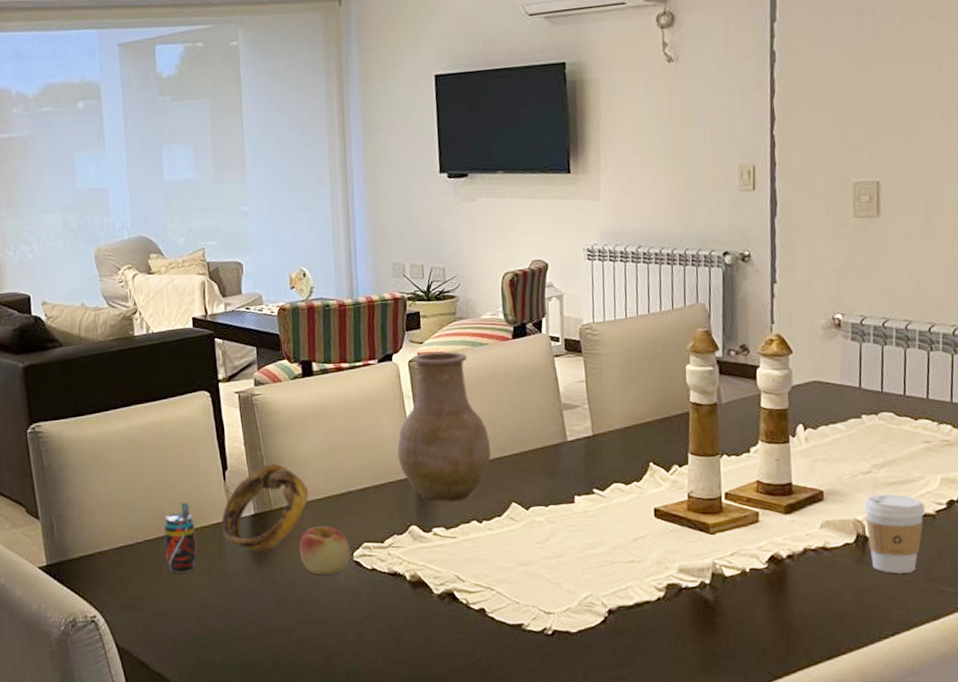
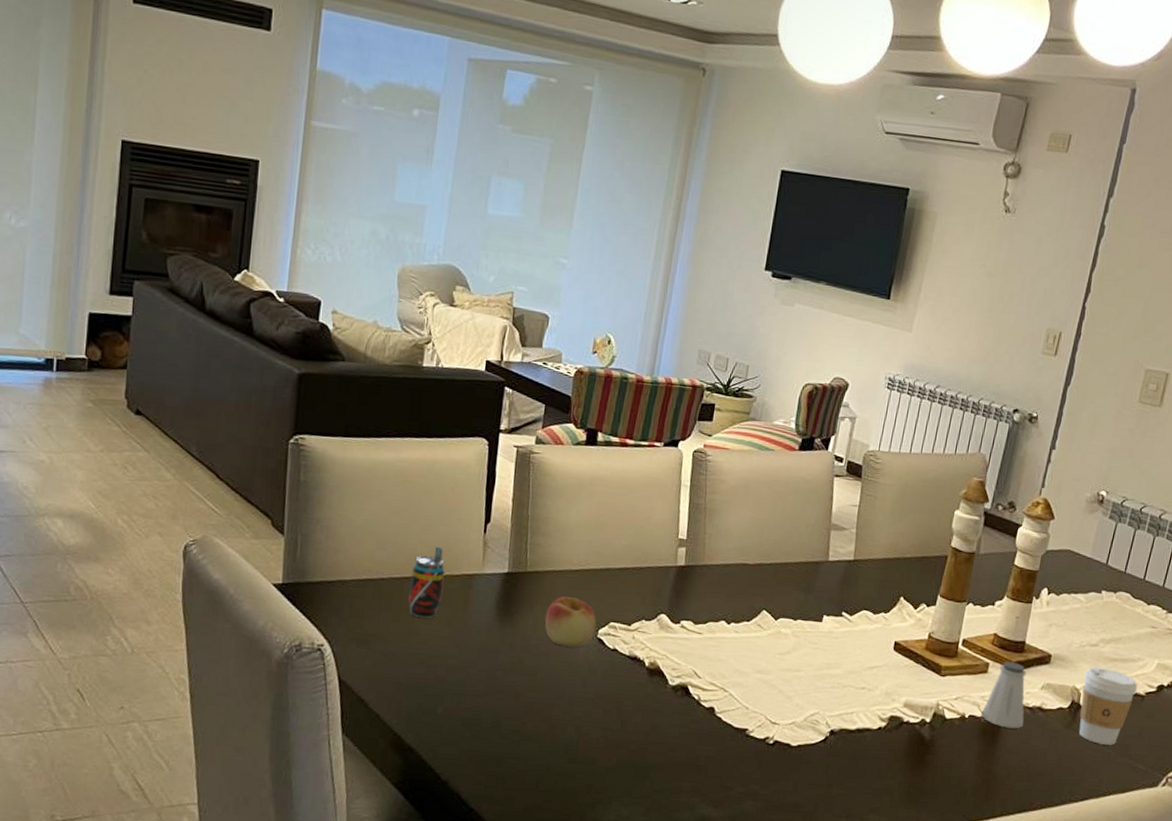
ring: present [221,463,308,552] -> none [472,524,567,612]
vase: present [397,351,492,502] -> none [662,446,755,599]
saltshaker: none [762,506,811,575] -> present [981,662,1027,729]

